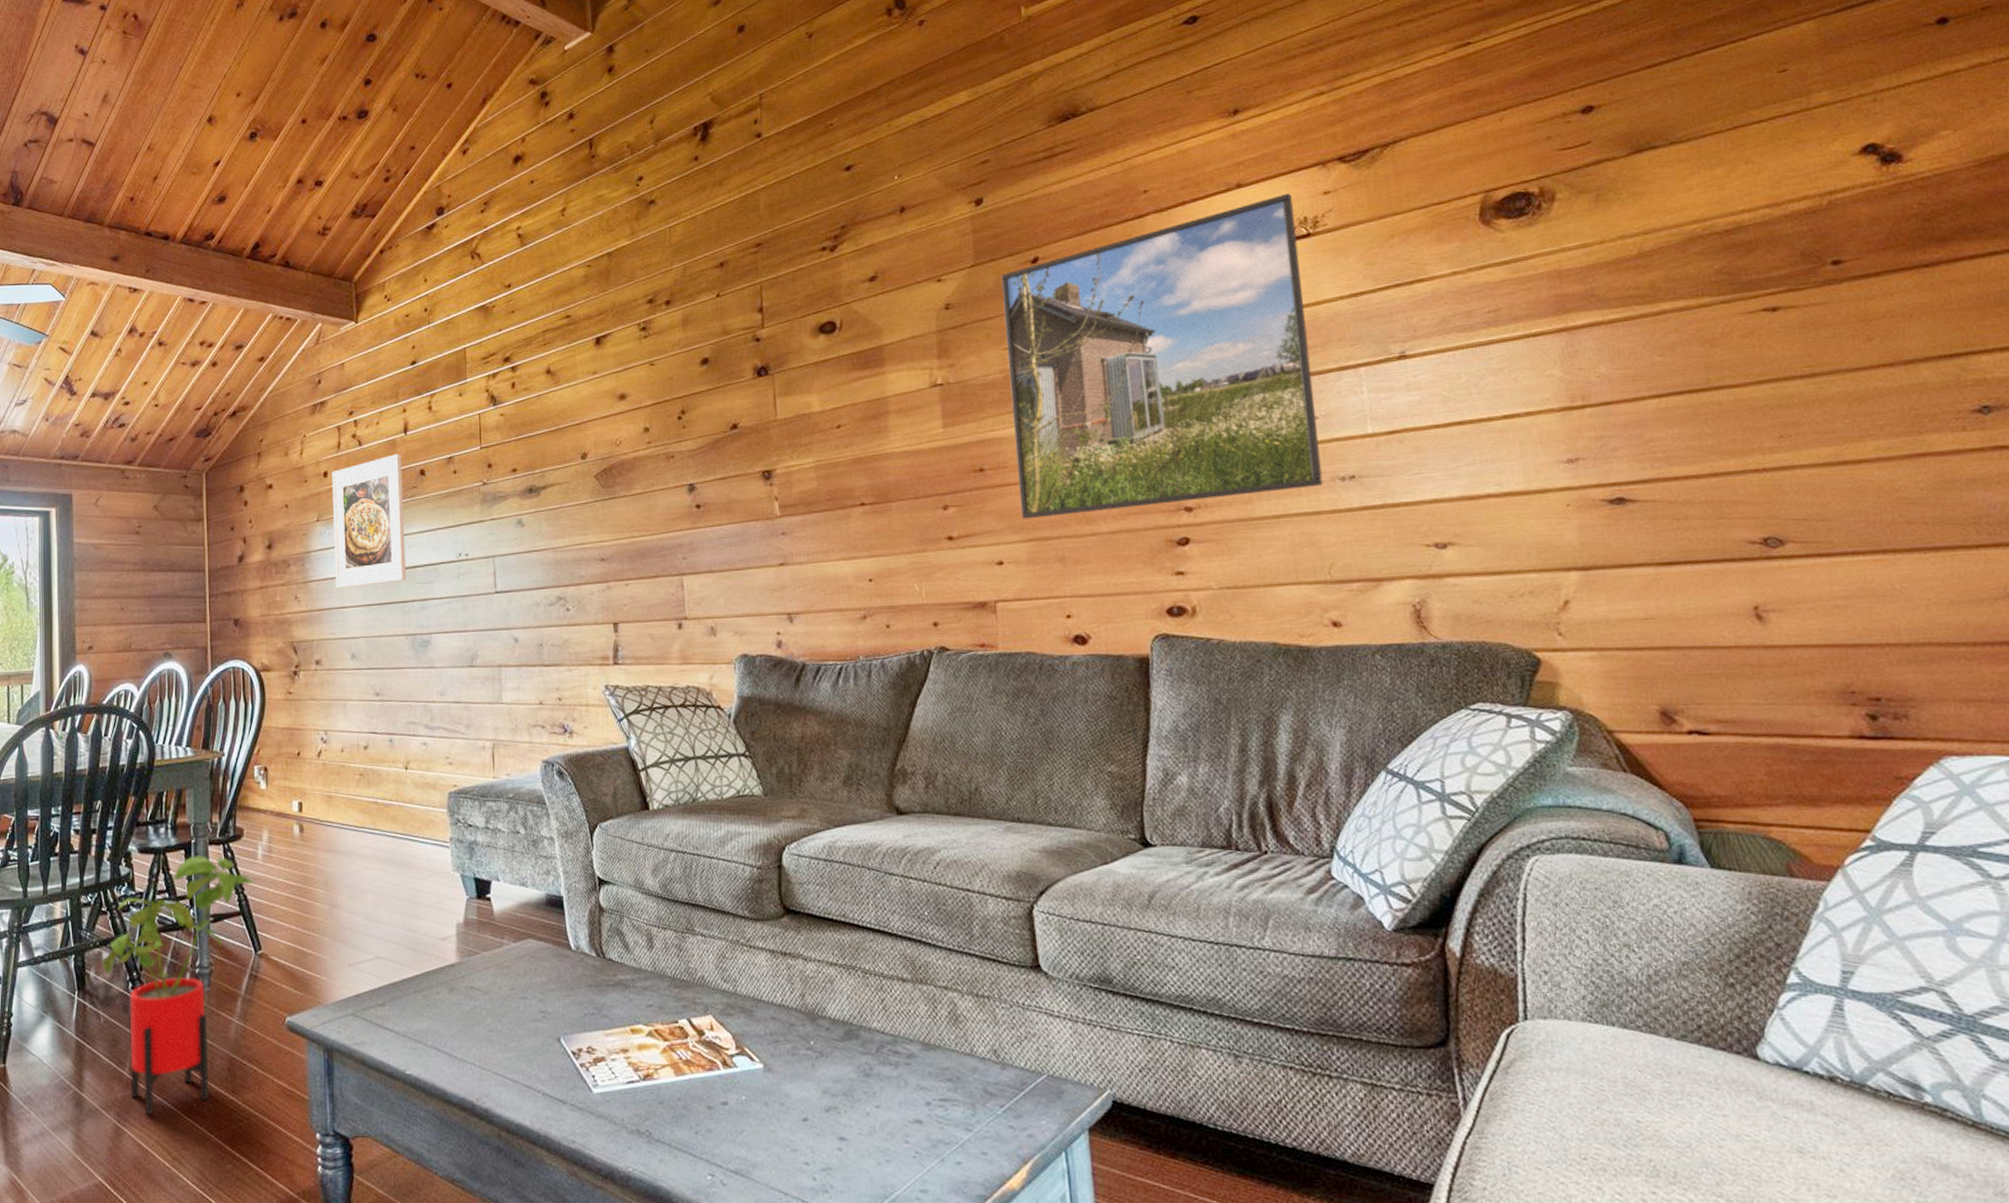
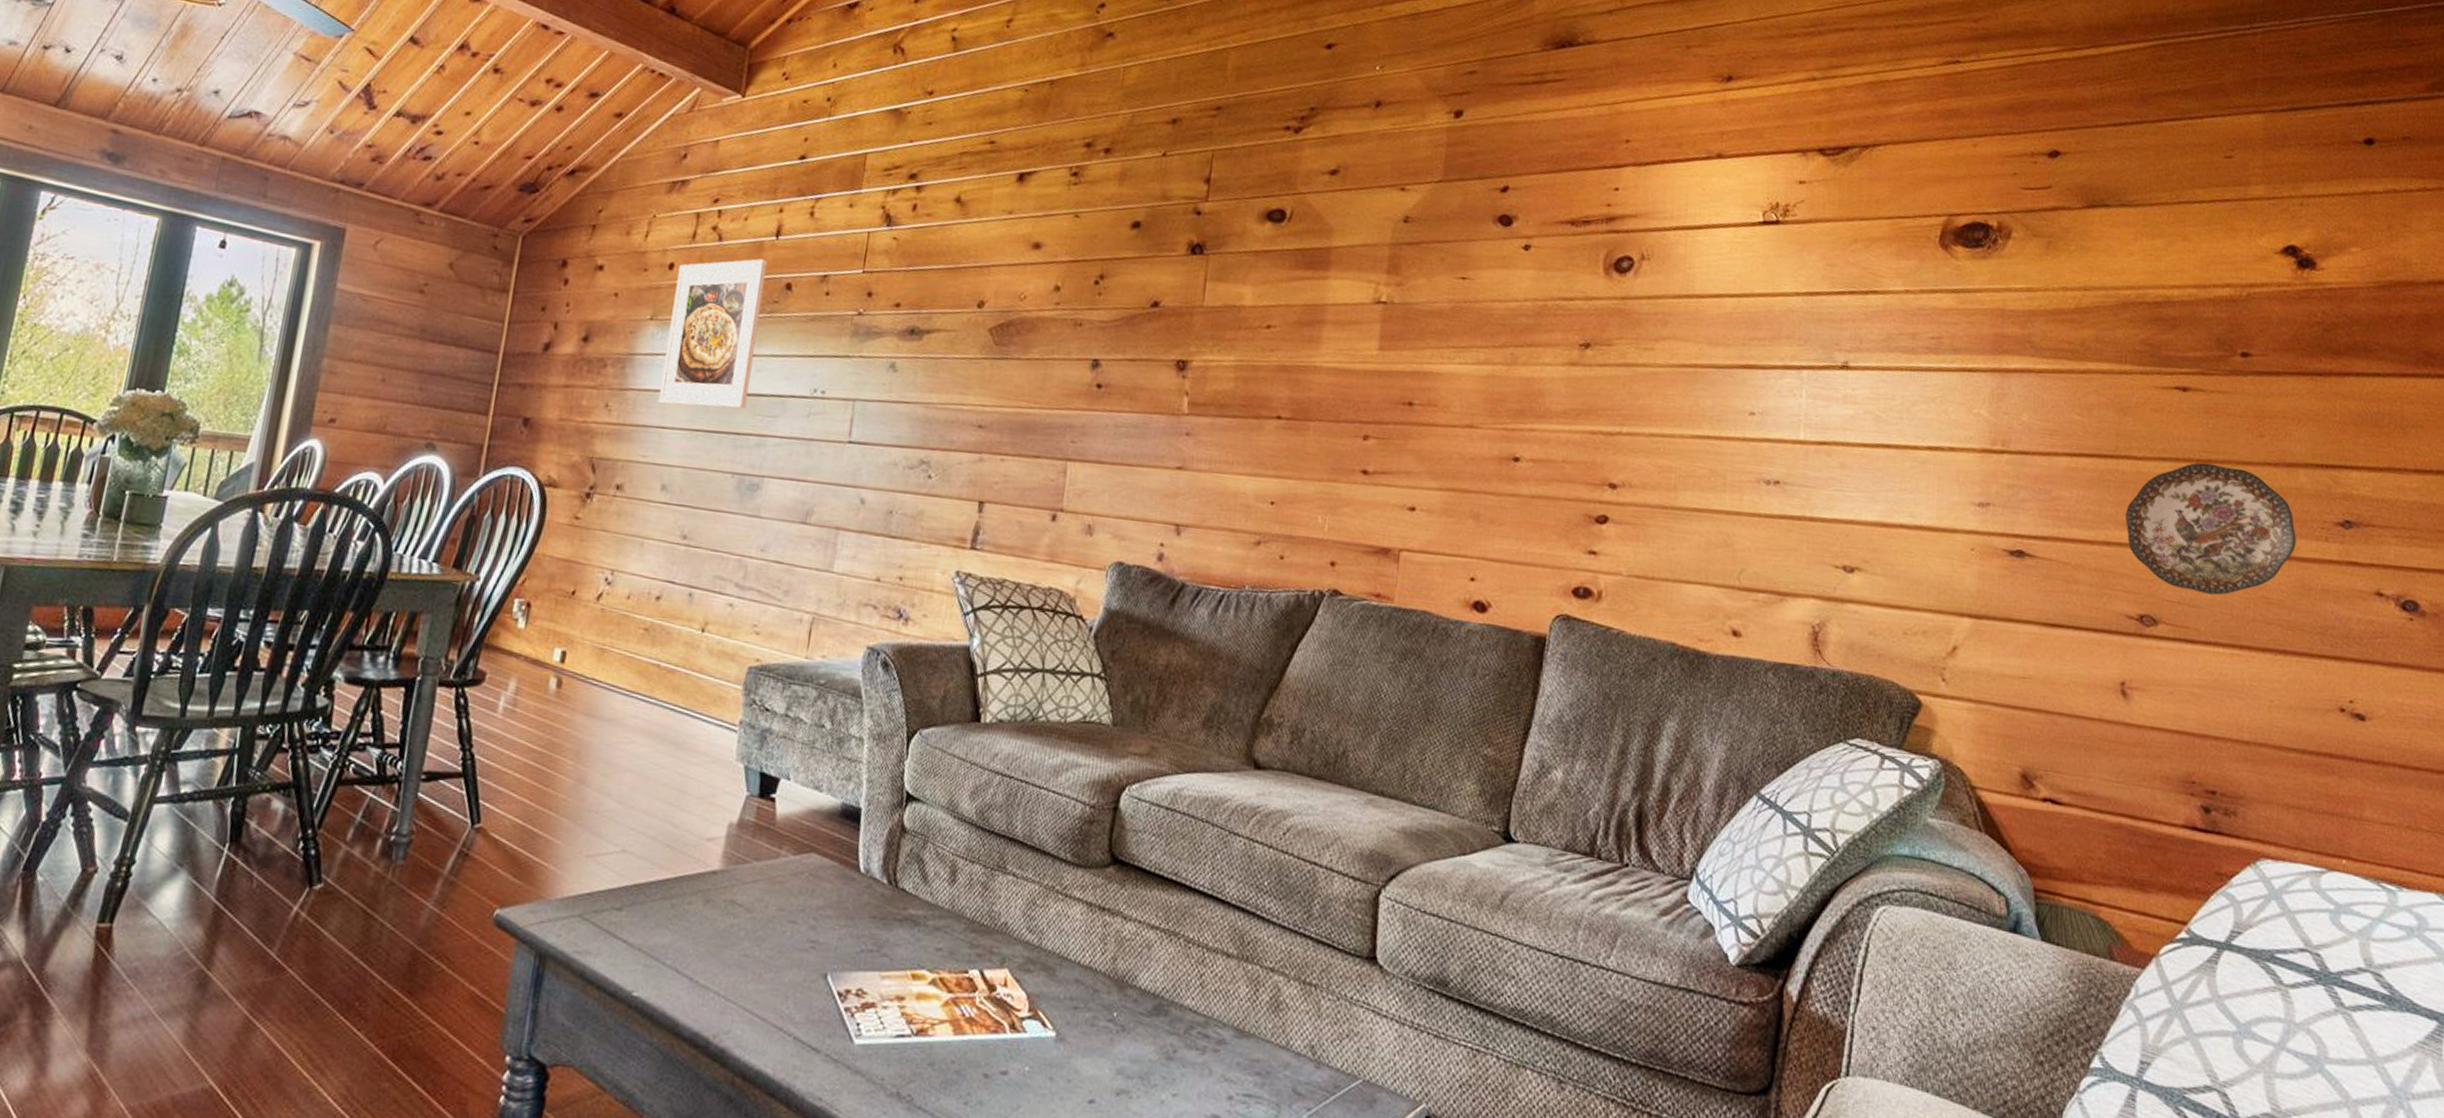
house plant: present [102,855,257,1115] -> none [268,696,490,1010]
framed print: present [1001,193,1323,519] -> none [1442,174,1768,486]
decorative plate: none [1728,376,1930,506] -> present [2125,462,2296,596]

